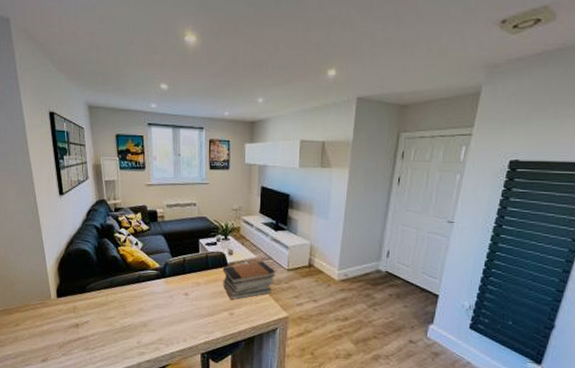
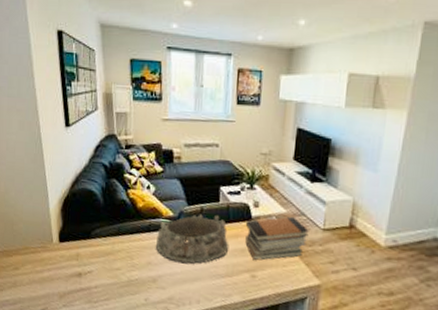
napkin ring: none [146,264,209,308] -> present [156,214,229,265]

